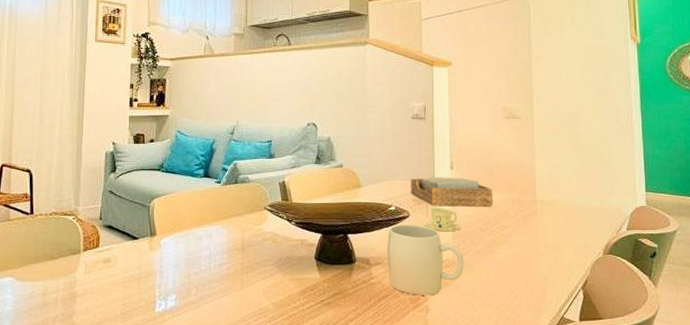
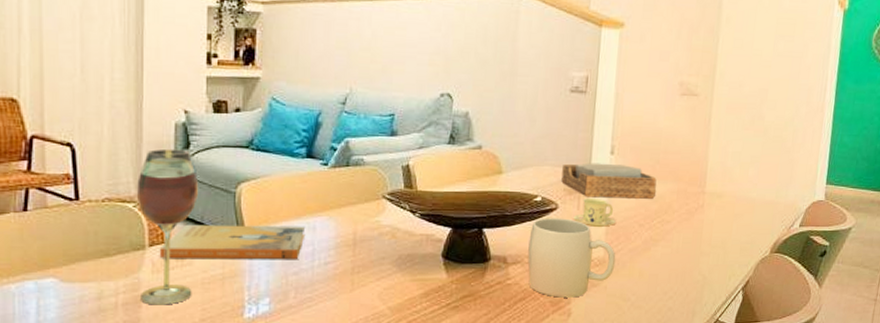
wineglass: none [75,172,121,301] -> present [136,148,198,305]
book: none [91,233,204,261] -> present [159,224,306,259]

